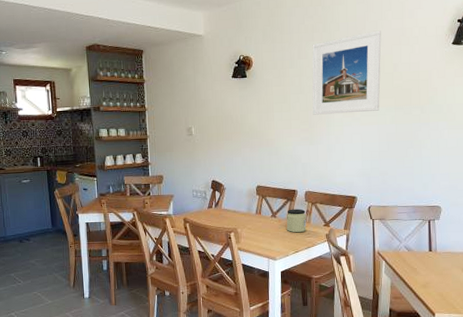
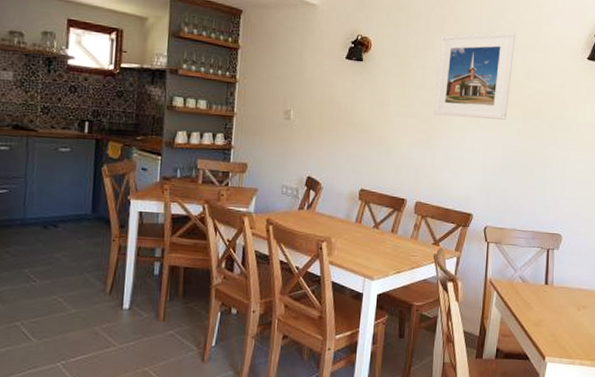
jar: present [286,209,307,233] -> none [389,221,414,250]

